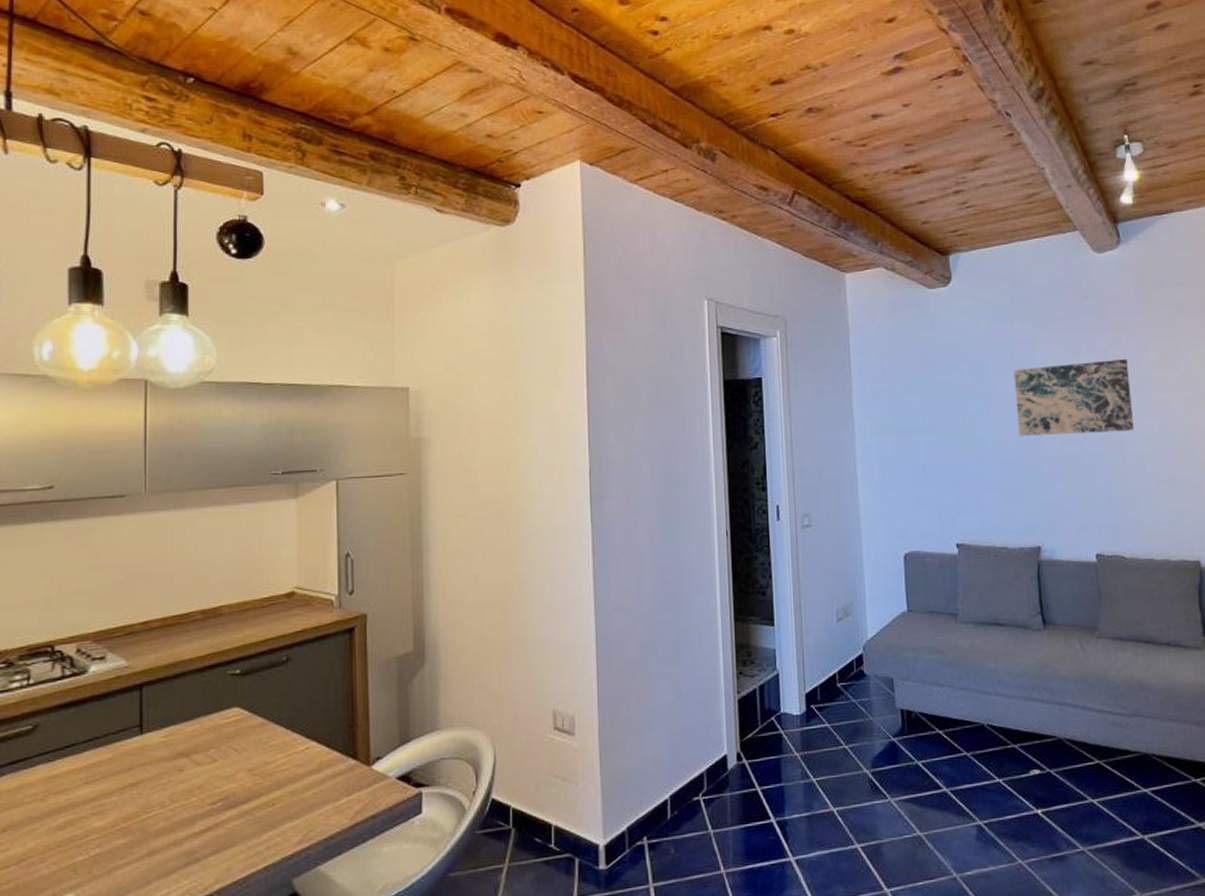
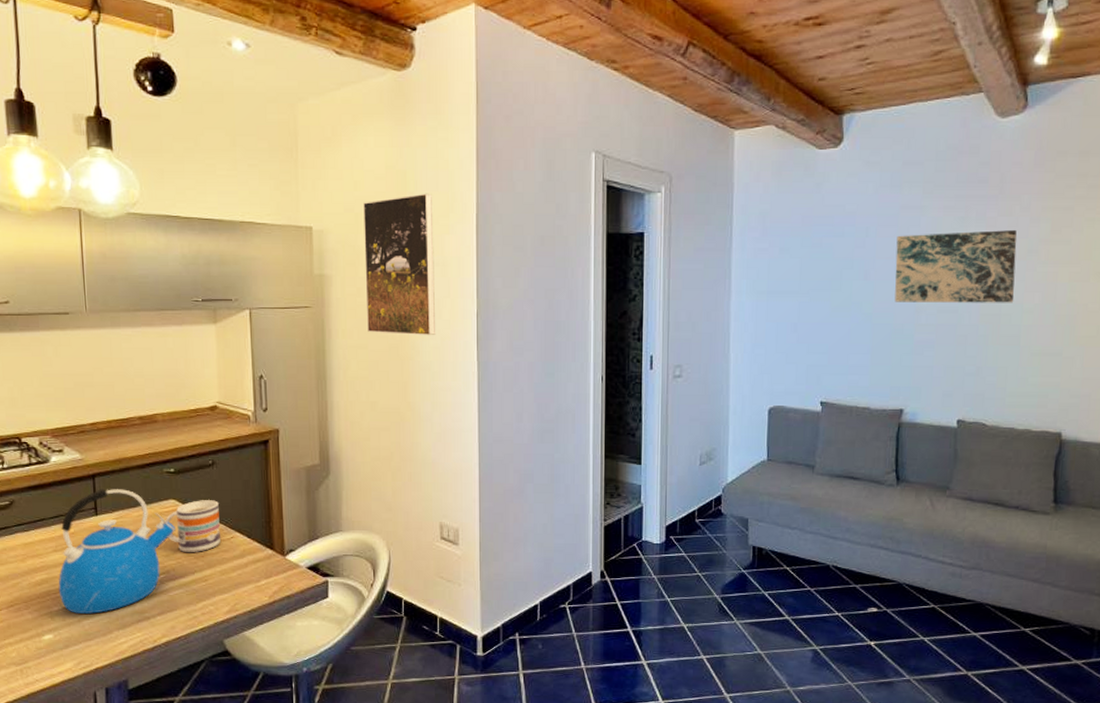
kettle: none [86,699,239,862] -> present [58,489,176,614]
mug: none [226,703,293,771] -> present [165,499,220,552]
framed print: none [465,347,546,499] -> present [363,193,436,336]

